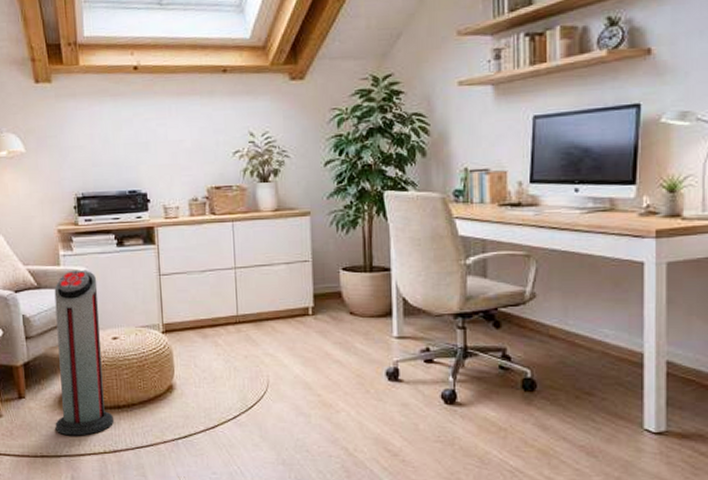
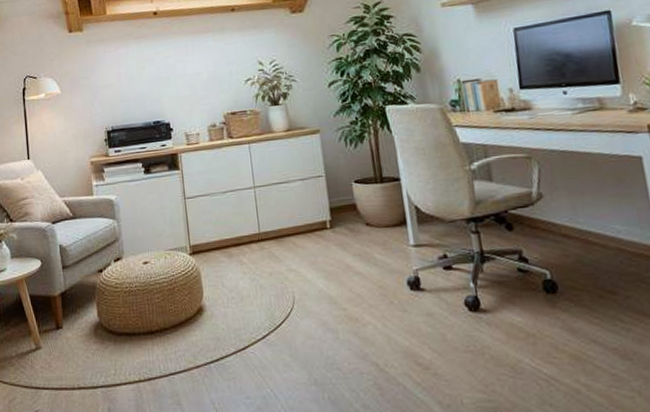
air purifier: present [54,270,113,436] -> none [88,198,147,365]

